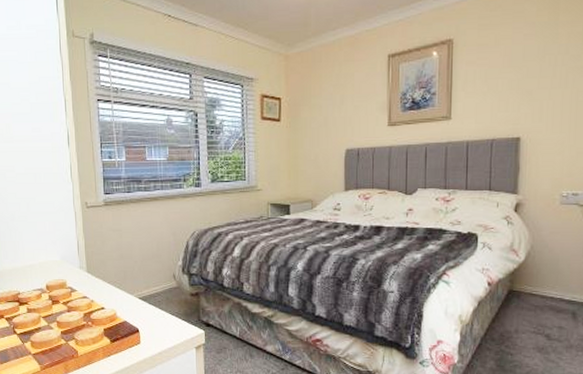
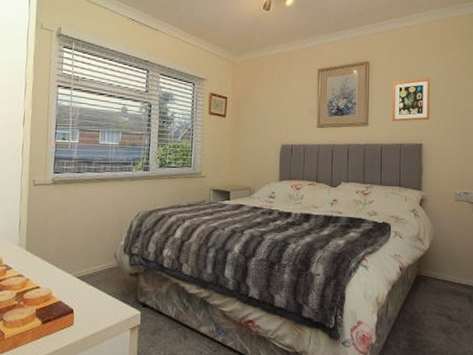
picture frame: none [482,53,533,112] -> present [392,78,430,122]

